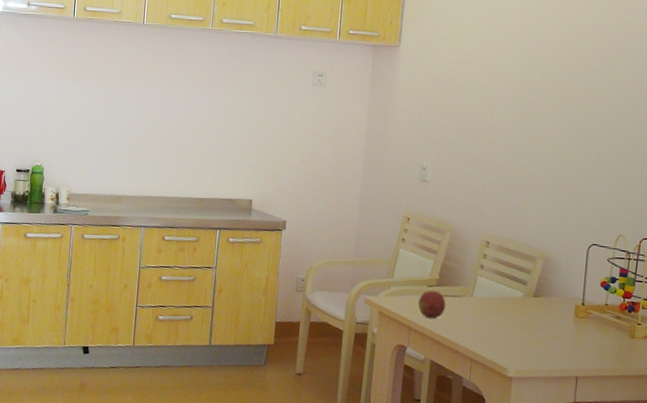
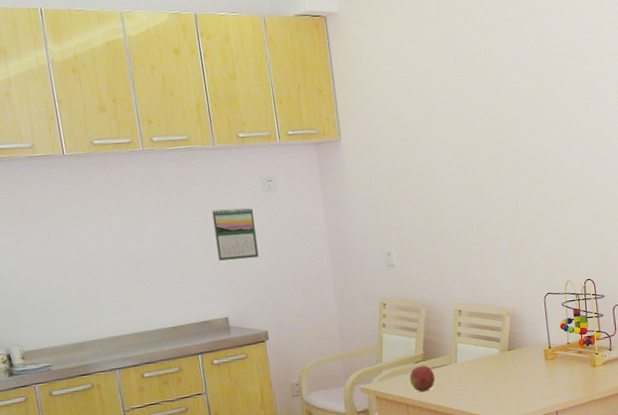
calendar: none [256,94,299,148] -> present [212,207,259,261]

